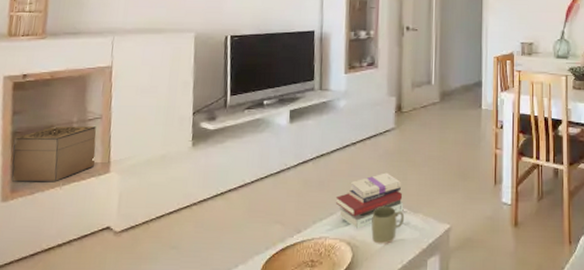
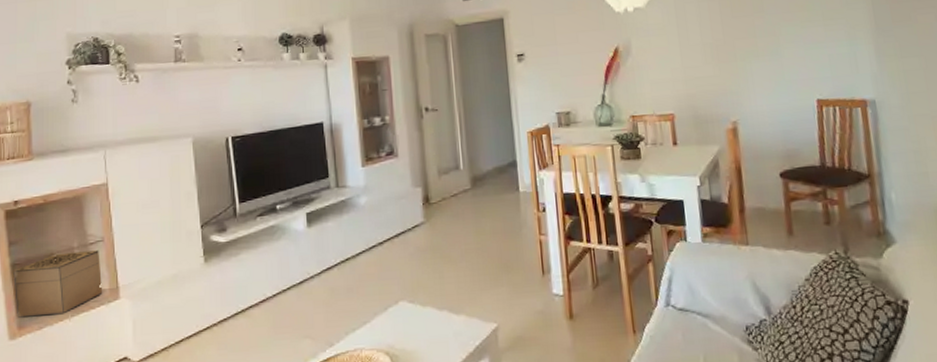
books: present [335,172,404,229] -> none [367,272,444,337]
mug: present [371,207,405,244] -> none [409,309,446,352]

